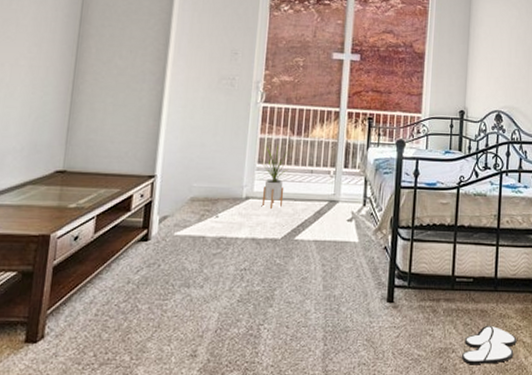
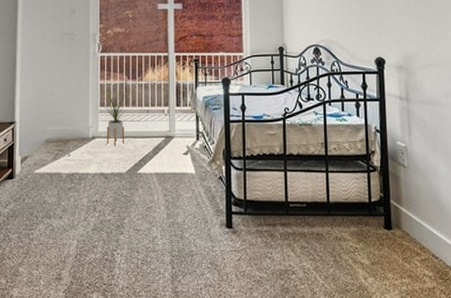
slippers: present [461,325,517,364] -> none [301,247,355,285]

